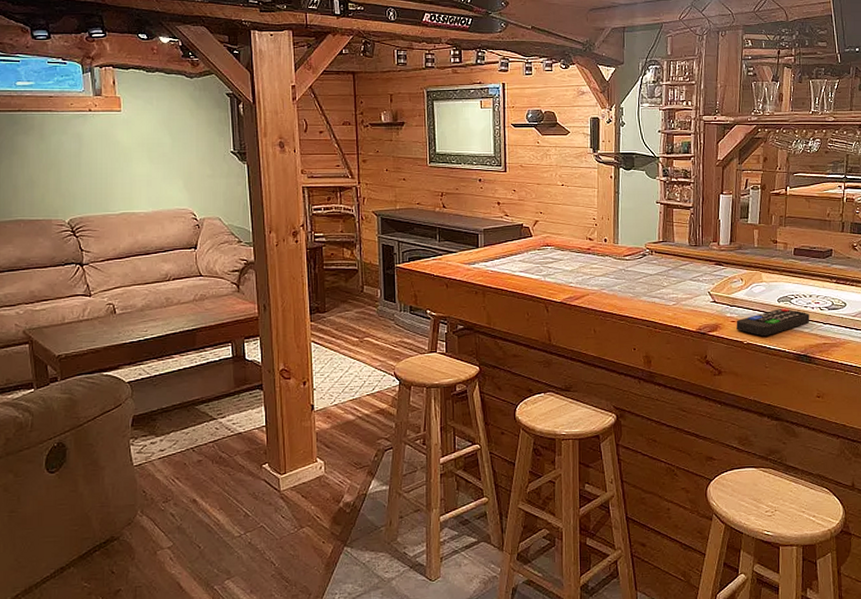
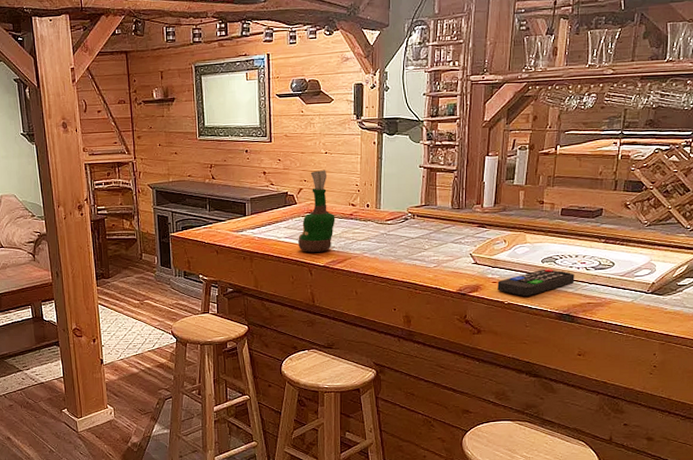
grog bottle: none [534,202,573,288] -> present [298,170,335,252]

